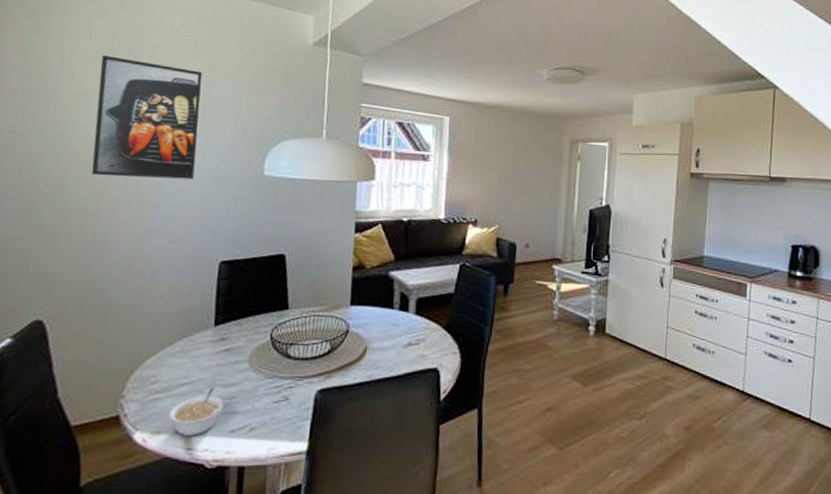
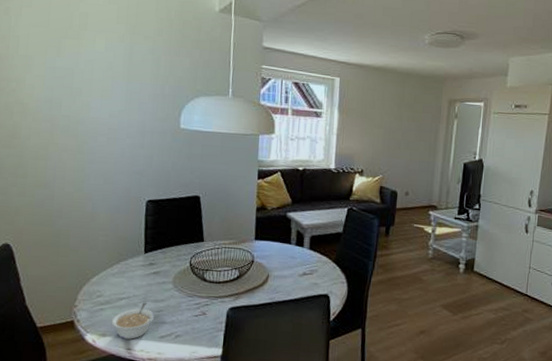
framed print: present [91,55,203,180] -> none [39,22,126,131]

